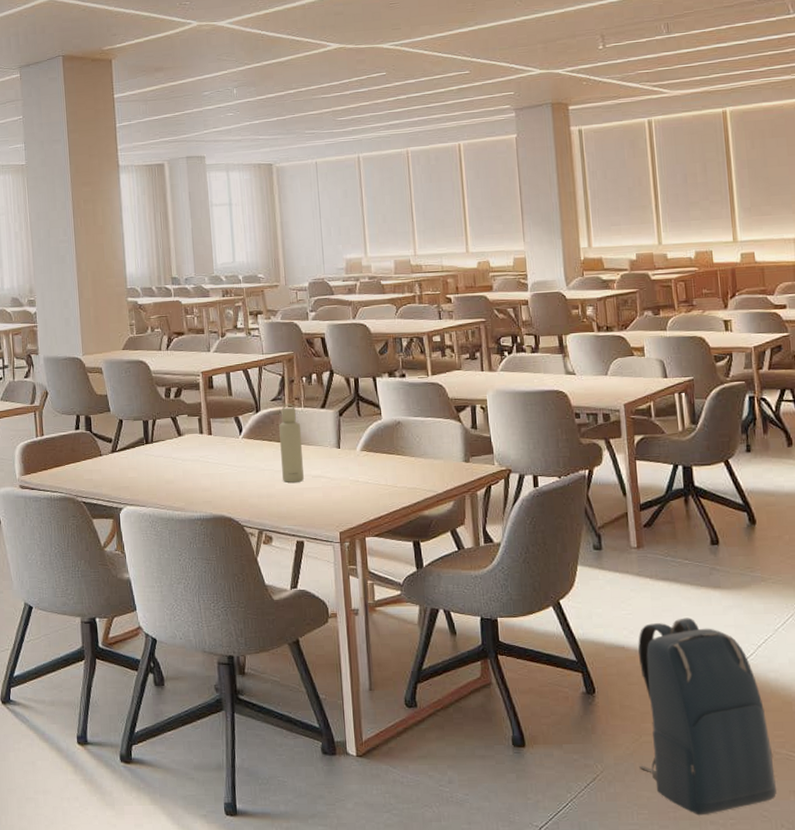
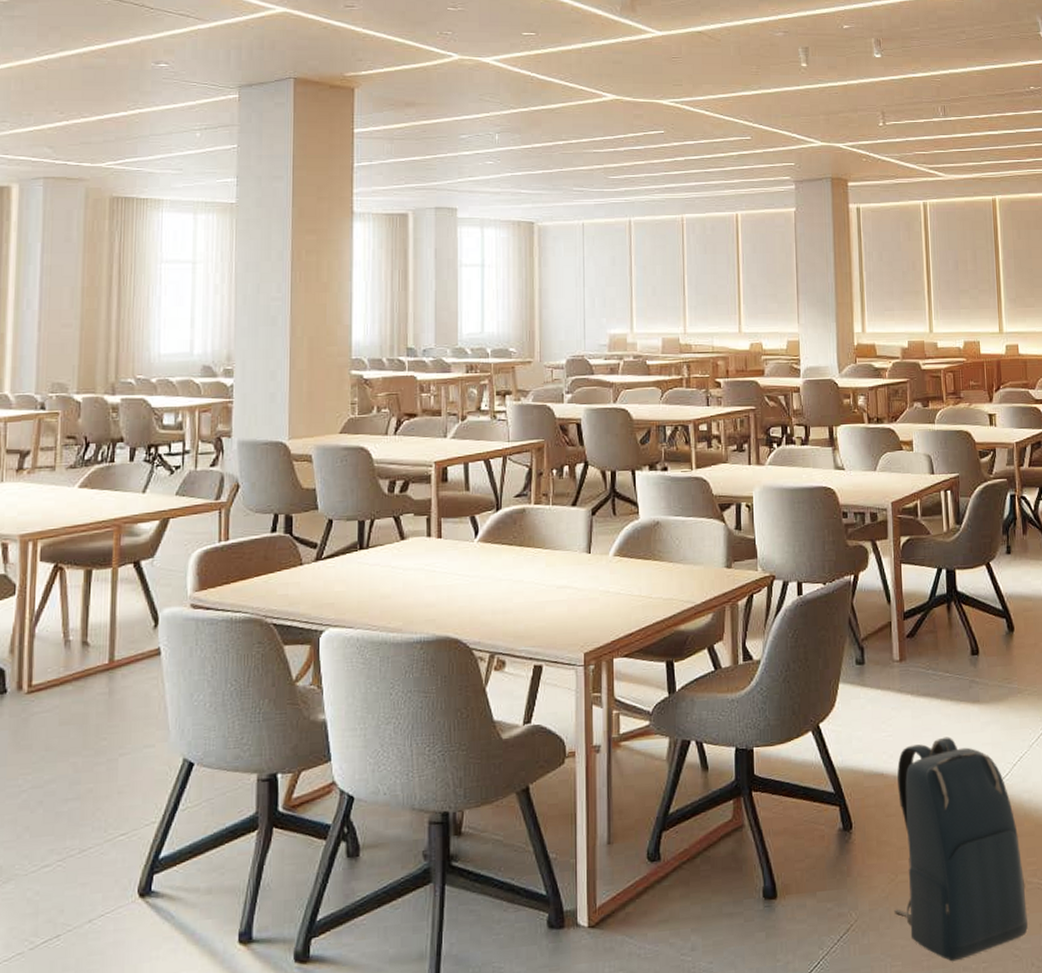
bottle: present [279,404,304,483] -> none [522,501,548,595]

